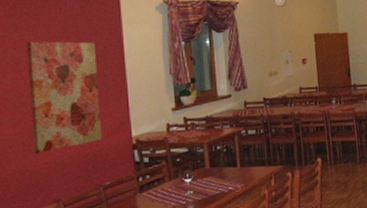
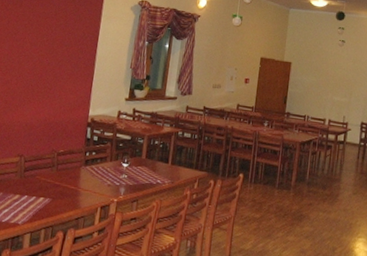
wall art: present [26,41,103,154] -> none [13,17,77,113]

